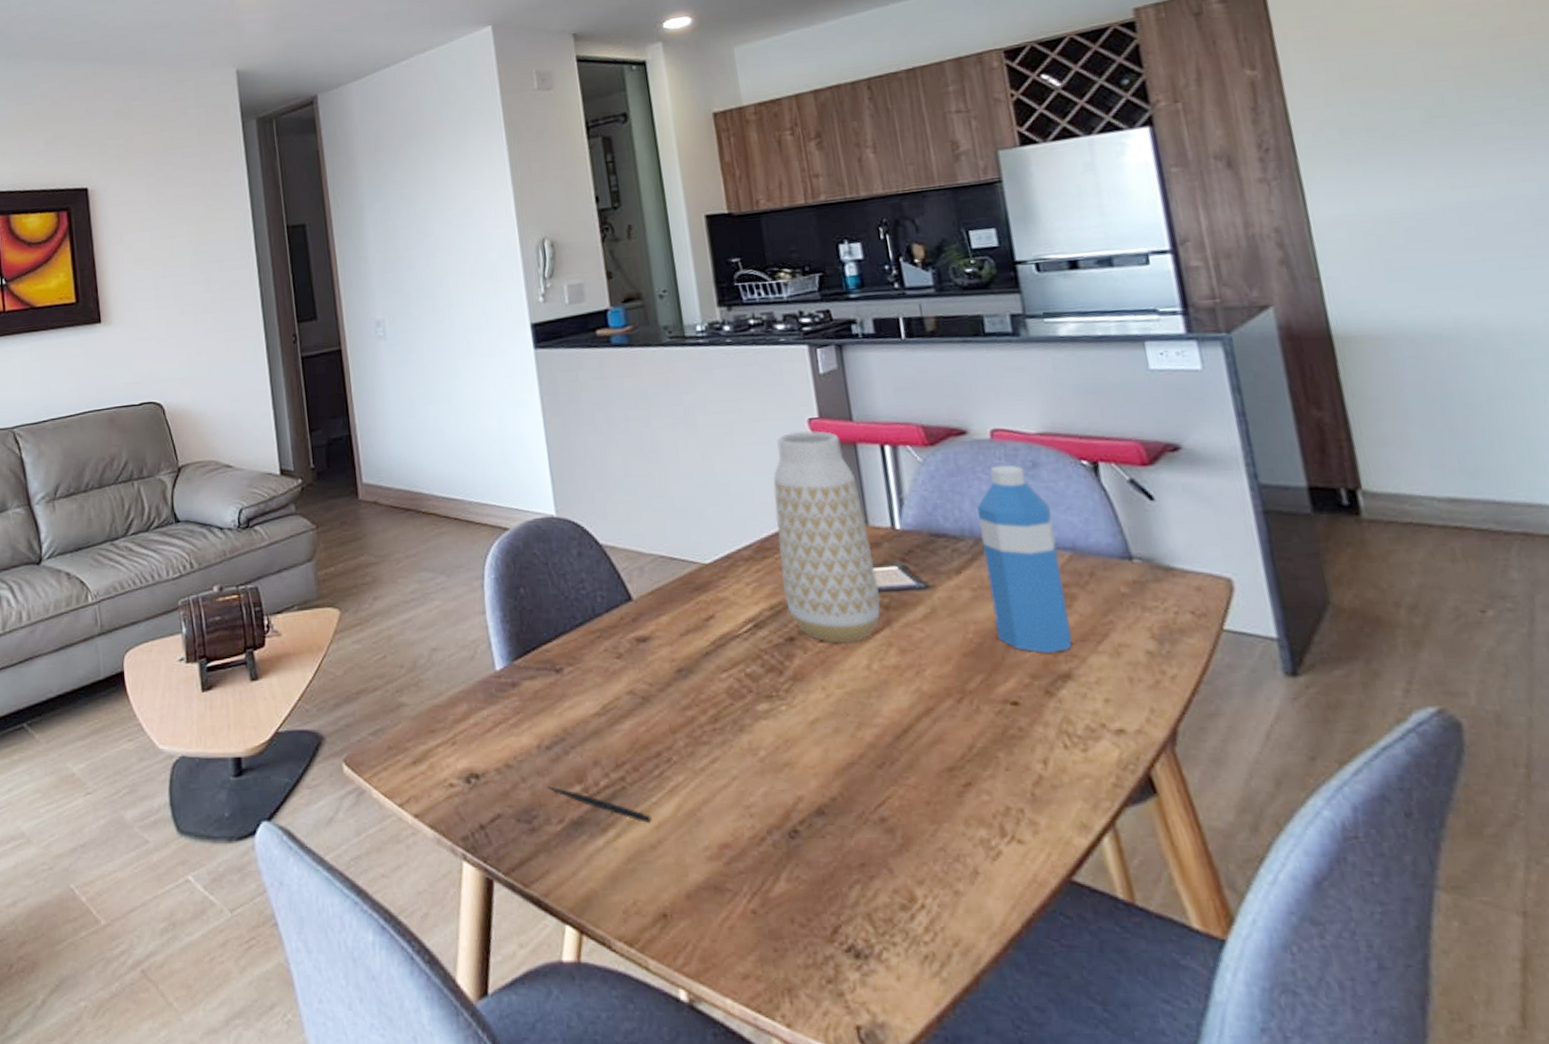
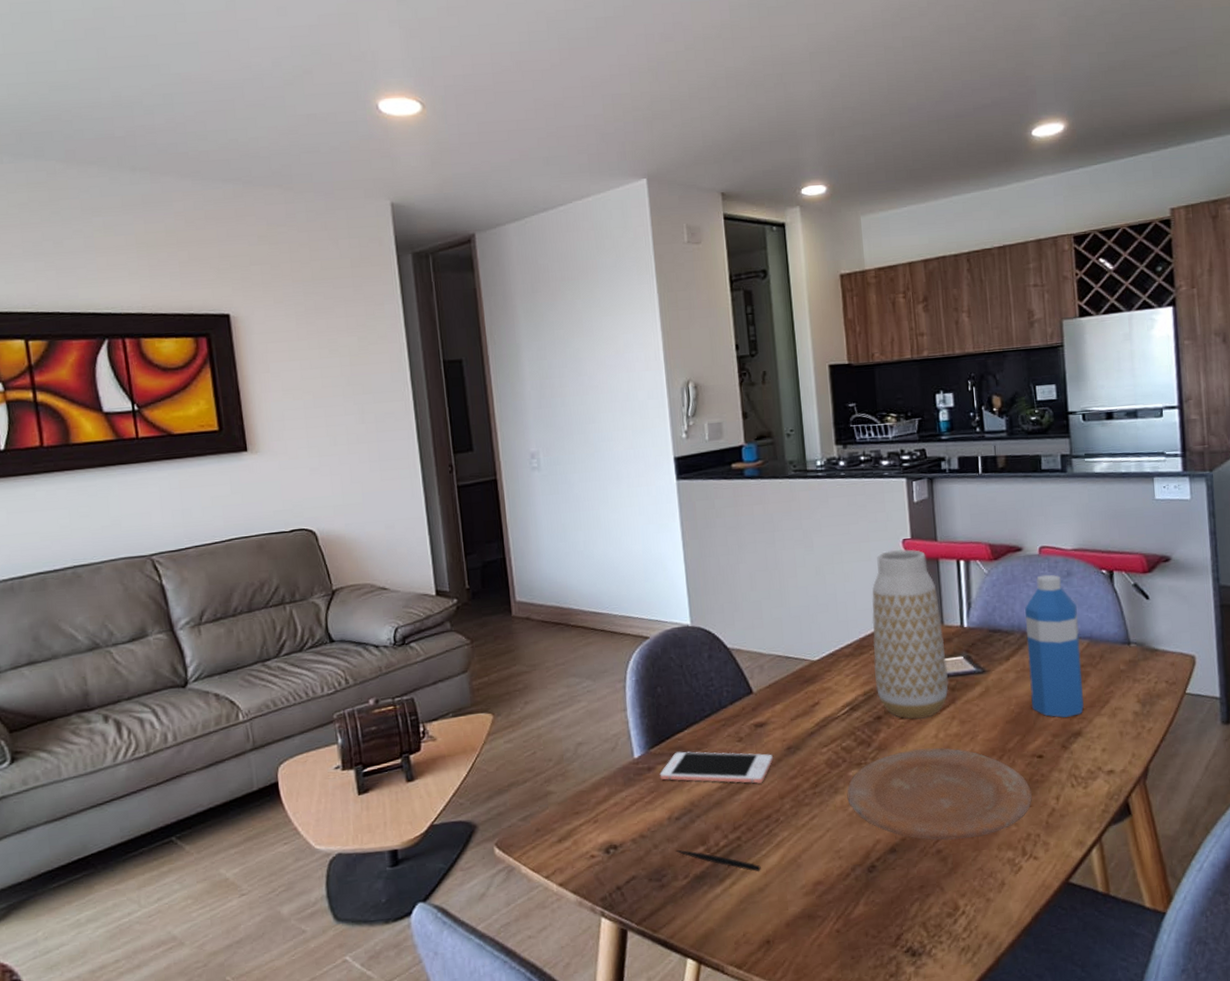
cell phone: none [525,666,662,712] -> present [659,751,774,784]
plate: none [755,681,1008,806] -> present [847,748,1032,841]

